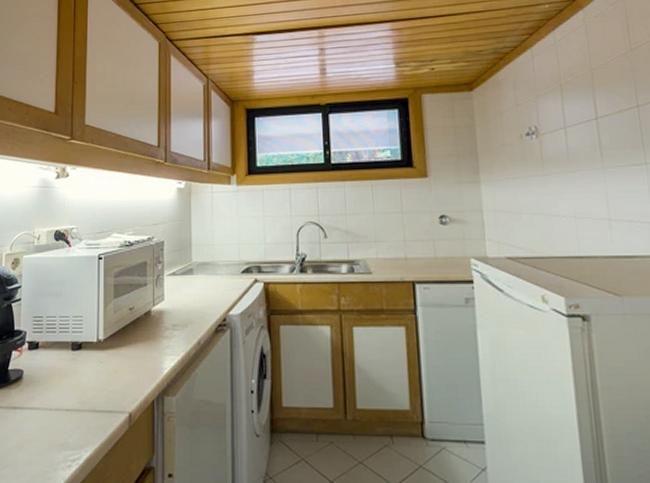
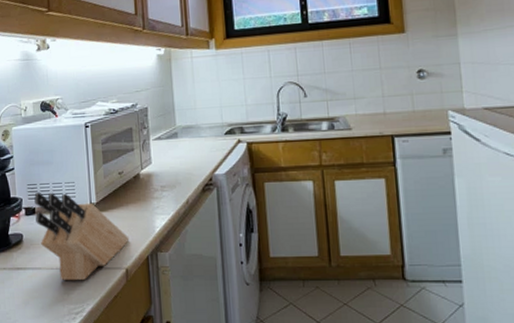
knife block: none [38,325,136,425] -> present [34,192,130,281]

